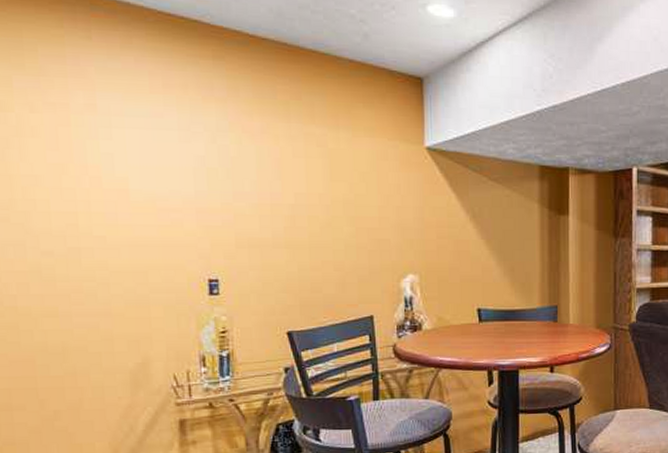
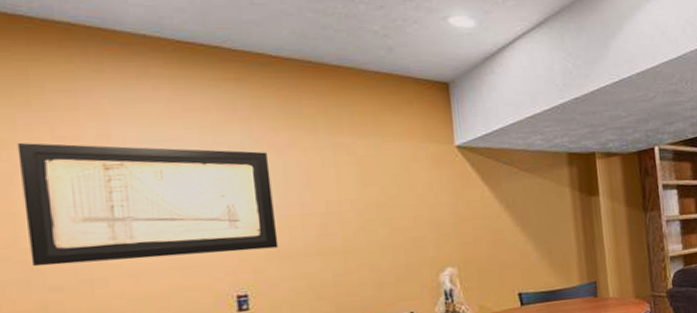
wall art: none [13,106,249,236] -> present [17,143,279,267]

